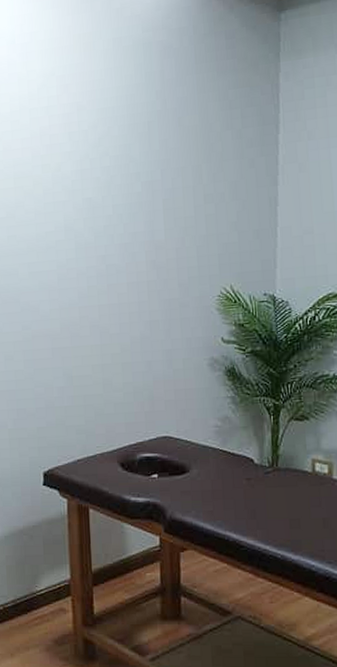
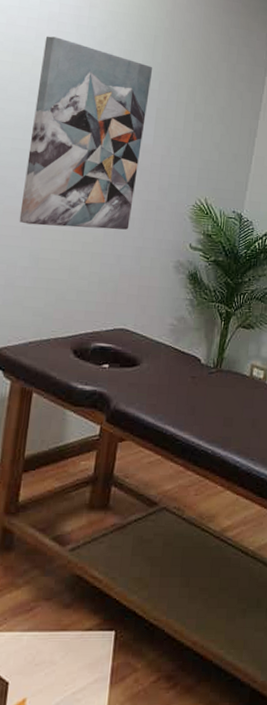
wall art: none [41,151,155,345] -> present [19,36,153,230]

